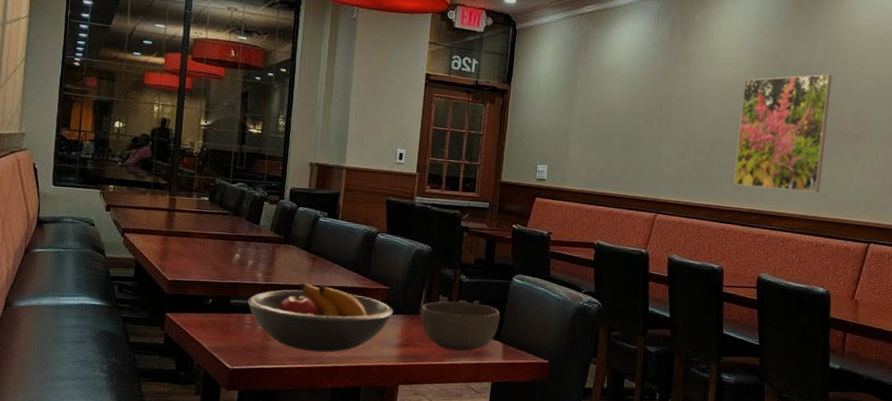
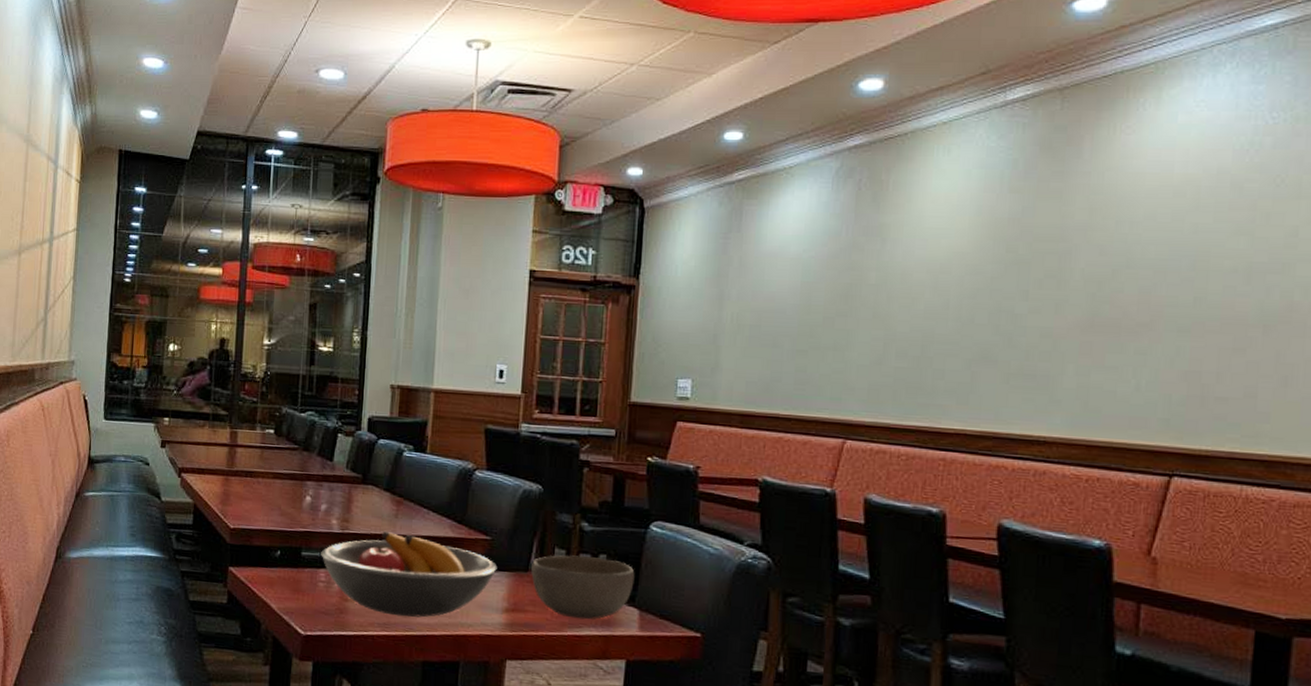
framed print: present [733,74,833,193] -> none [956,241,1102,407]

